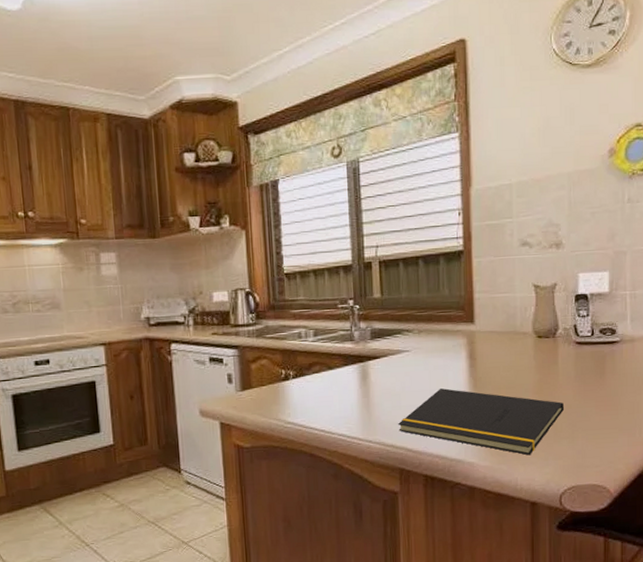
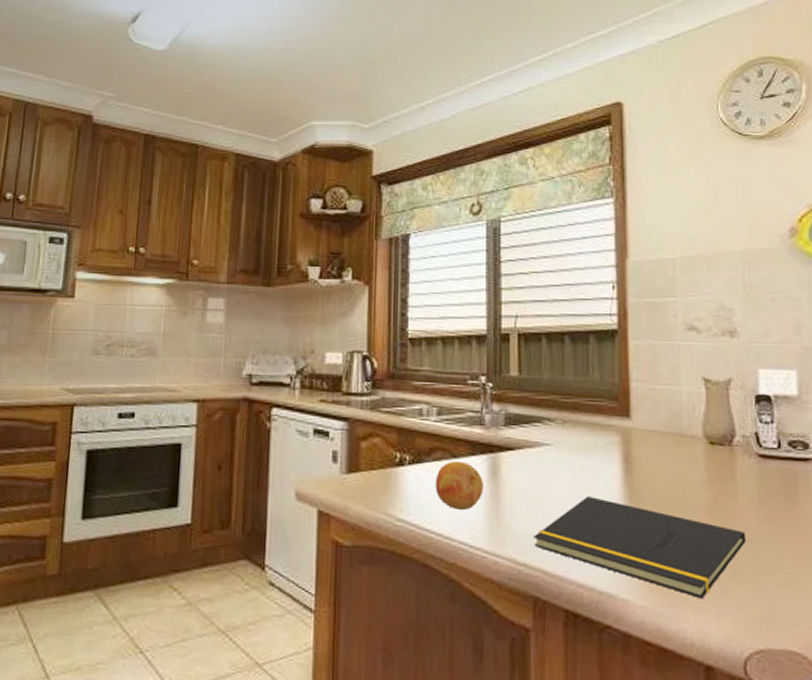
fruit: none [316,371,356,411] -> present [435,460,484,511]

